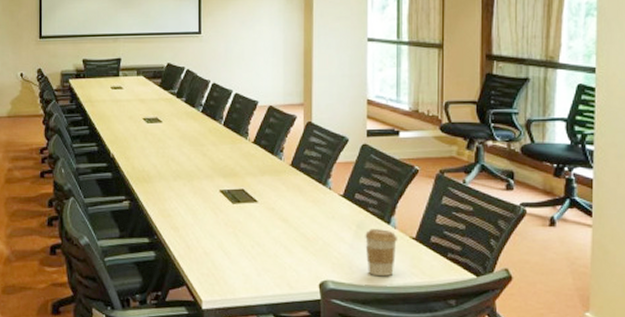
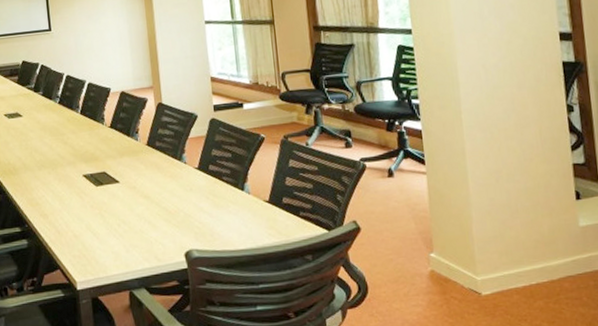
coffee cup: present [365,229,398,276] -> none [222,196,253,240]

